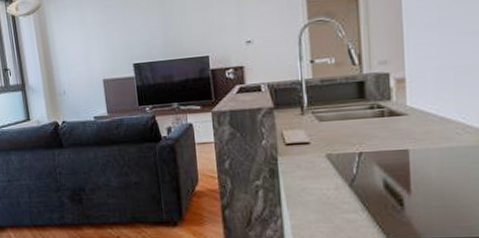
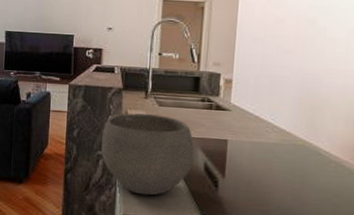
bowl: none [257,131,370,225] -> present [101,113,195,196]

